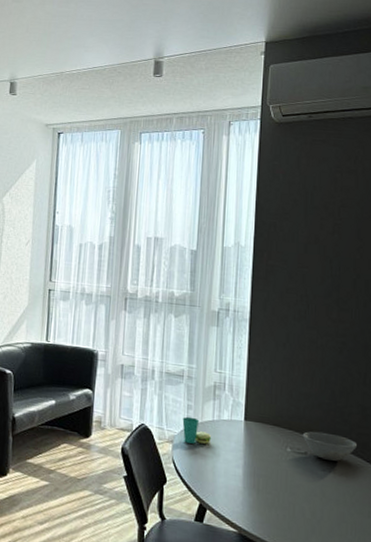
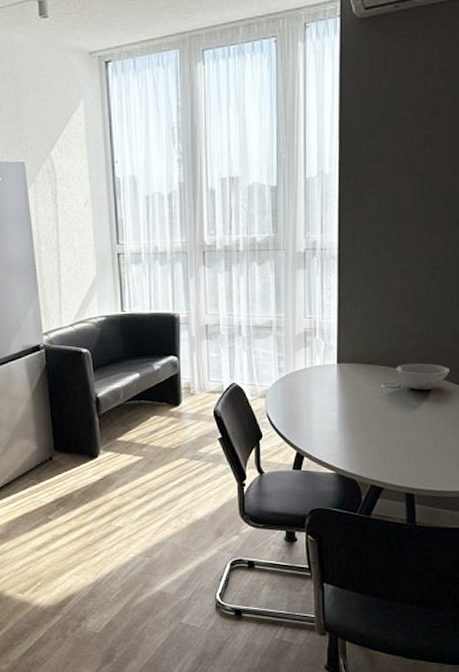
cup: present [182,416,212,444] -> none [274,368,305,395]

